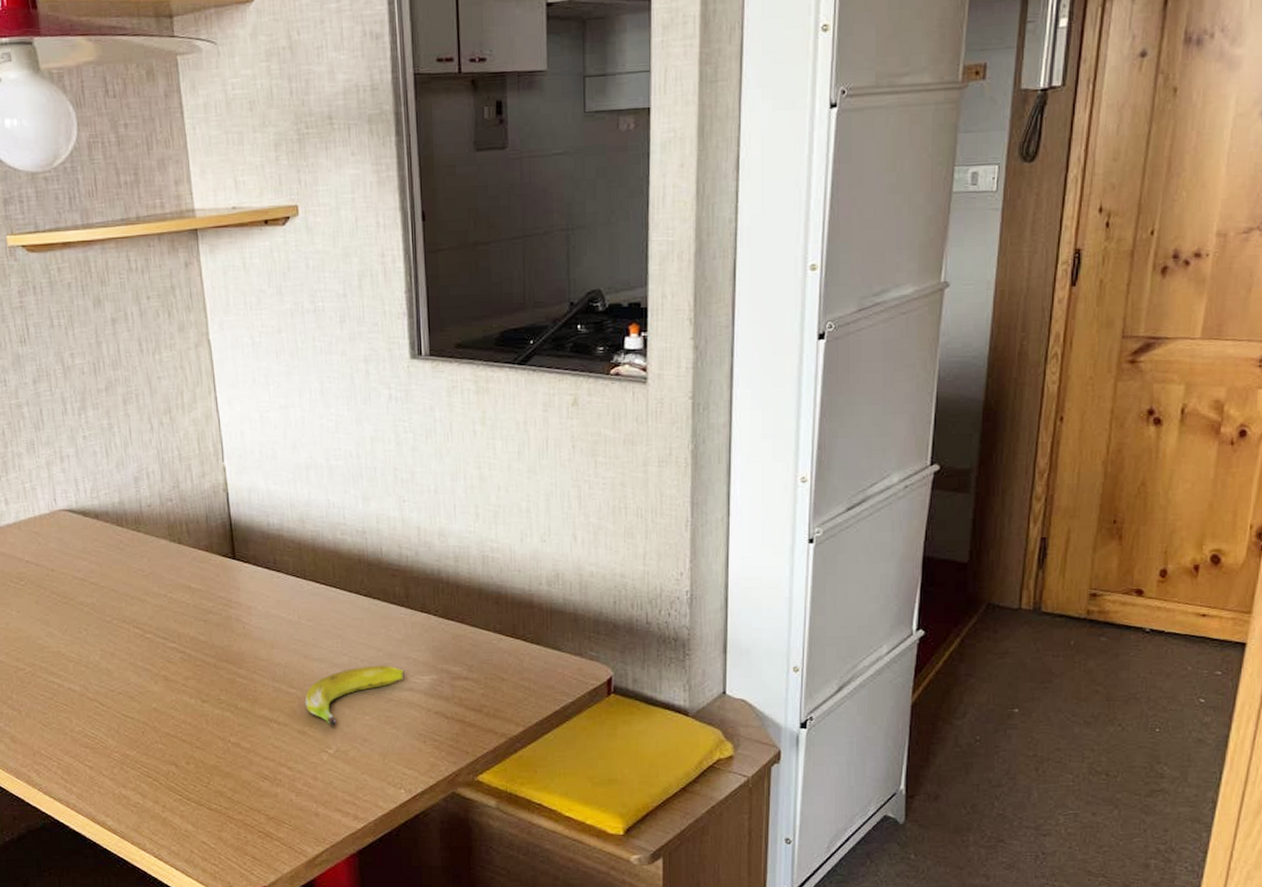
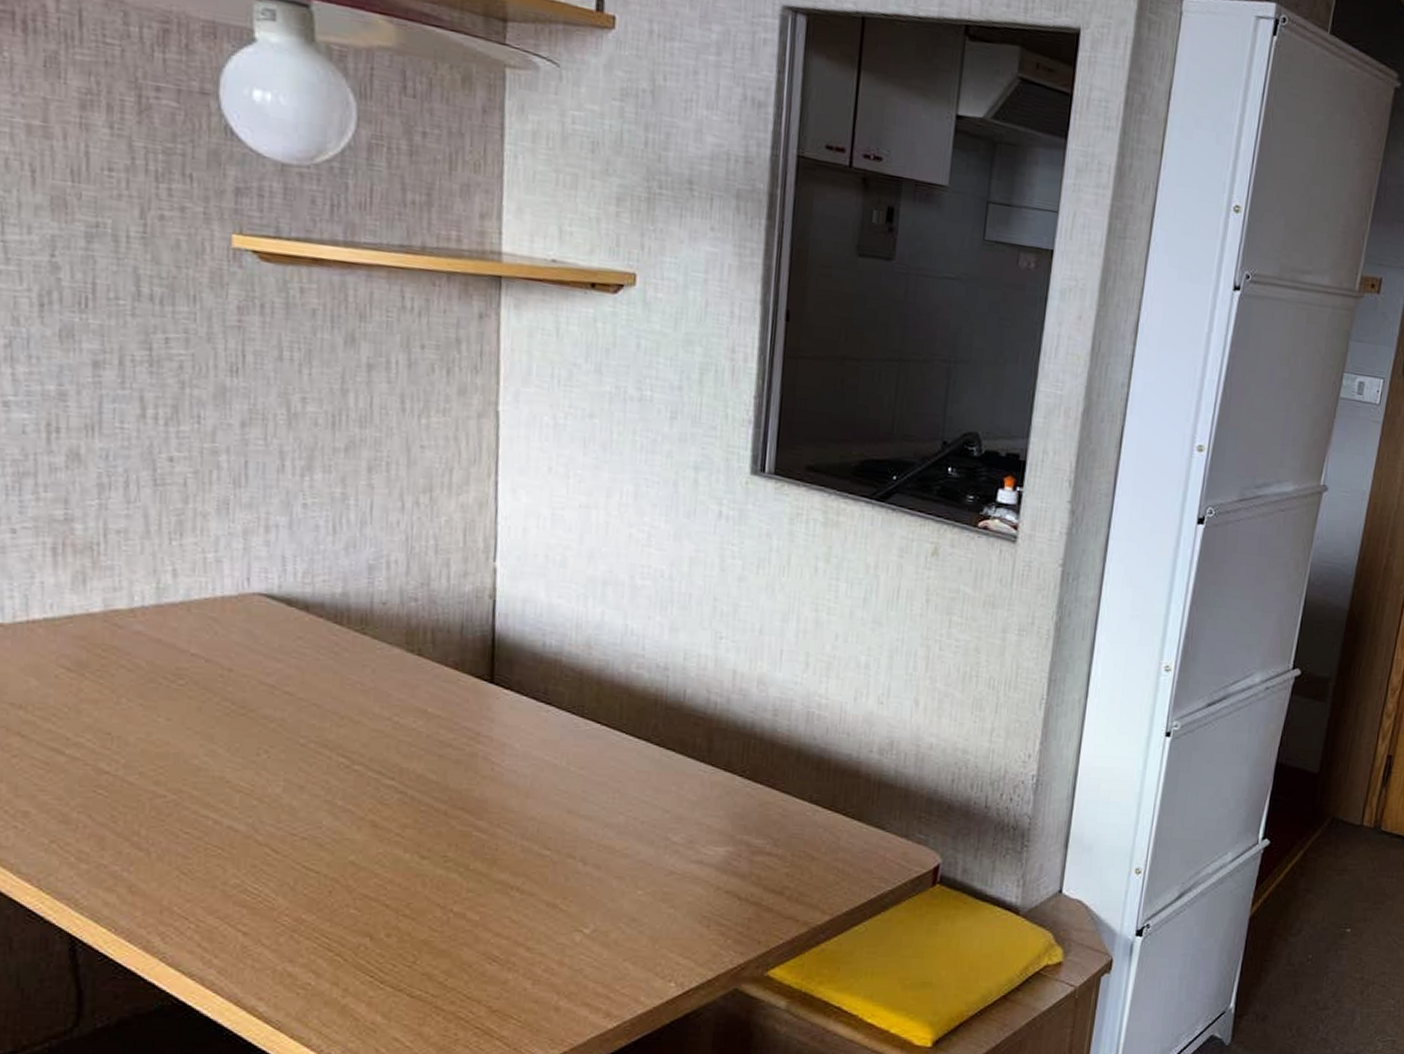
banana: present [305,665,405,726] -> none [560,829,694,900]

